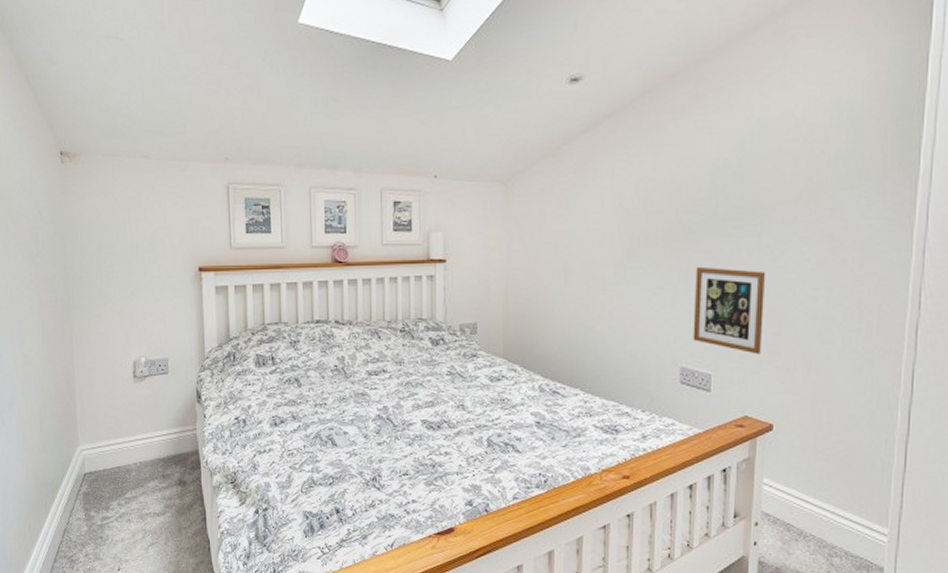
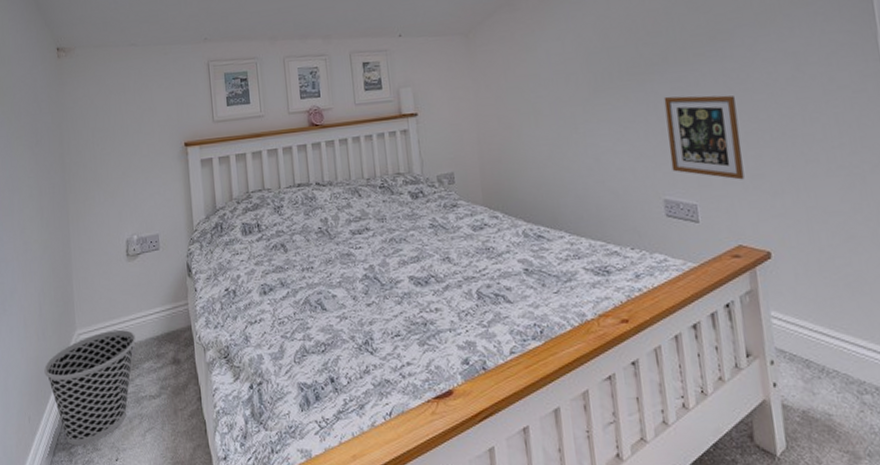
wastebasket: none [45,449,141,555] -> present [44,330,136,446]

